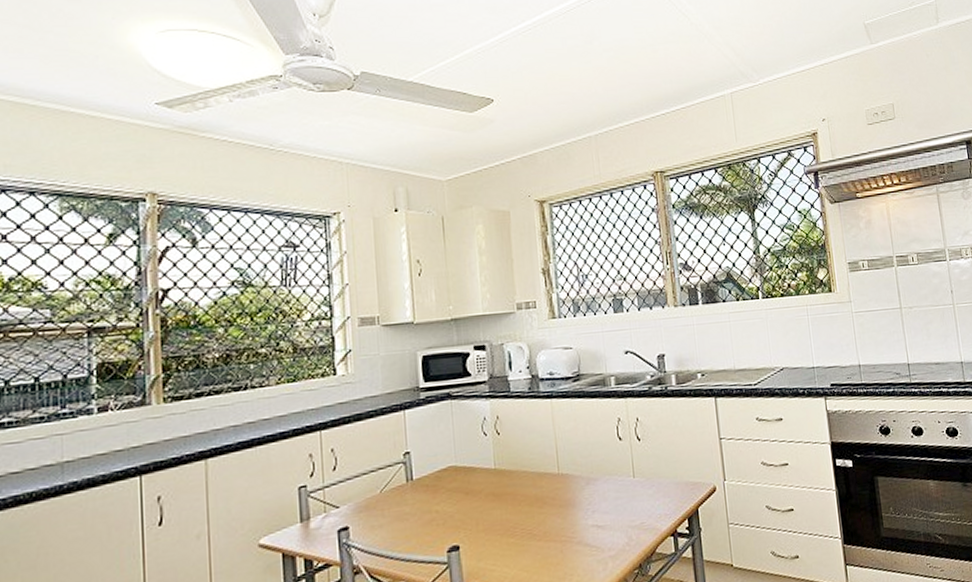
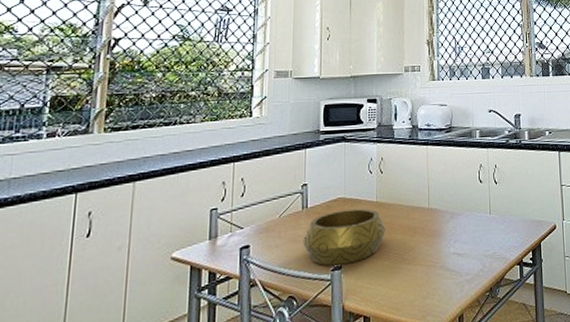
decorative bowl: none [410,477,510,546] -> present [303,208,387,266]

